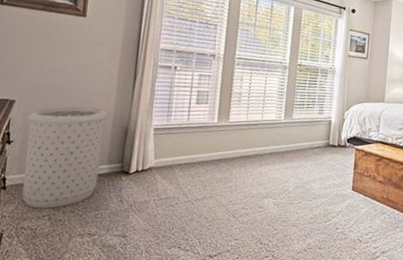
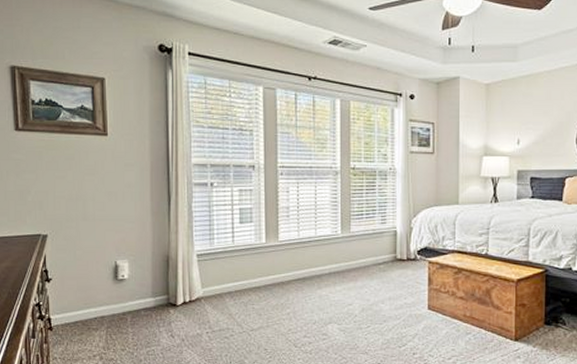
laundry basket: present [22,106,107,209] -> none [63,236,145,348]

